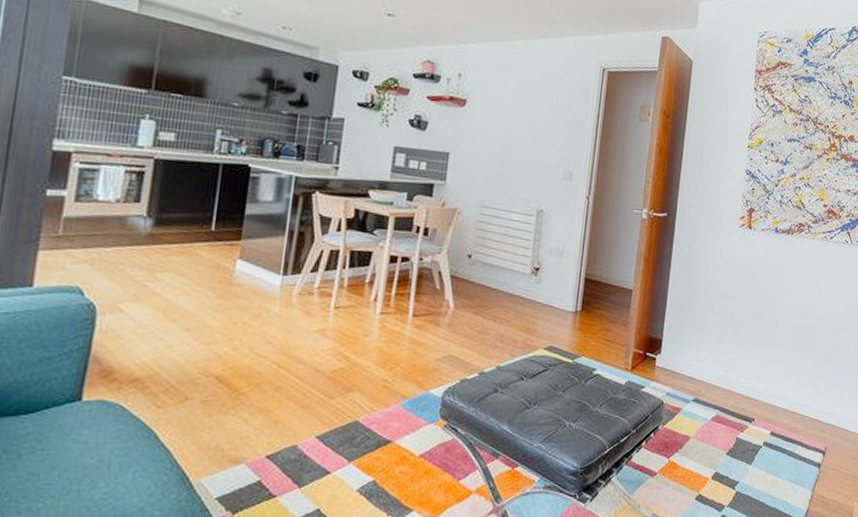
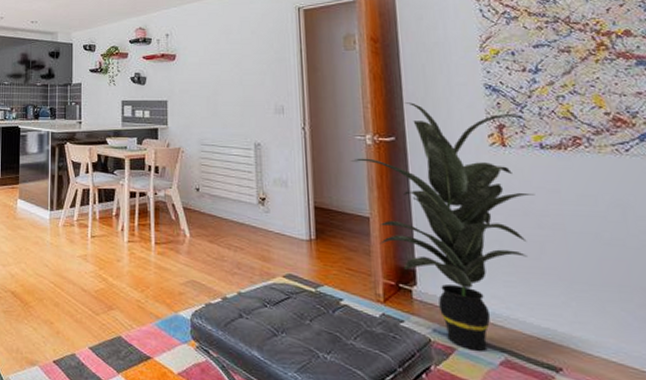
indoor plant: none [625,180,772,409] -> present [350,102,535,351]

